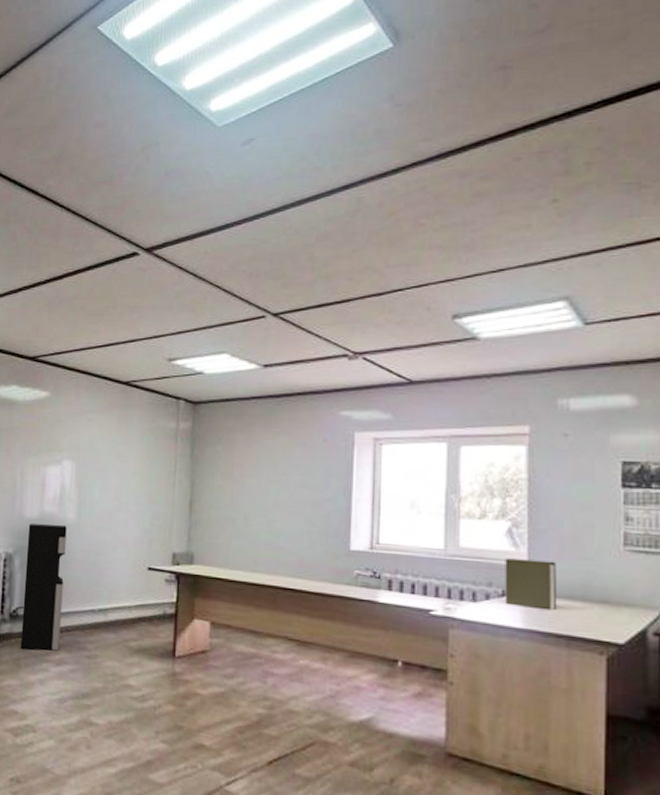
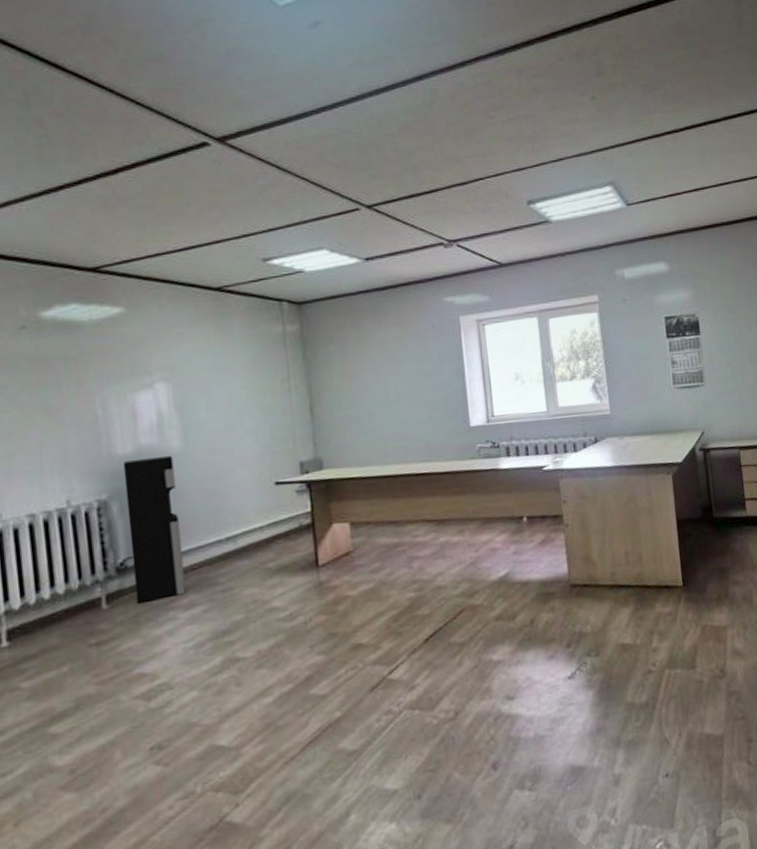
binder: present [504,558,558,611] -> none [594,406,635,449]

